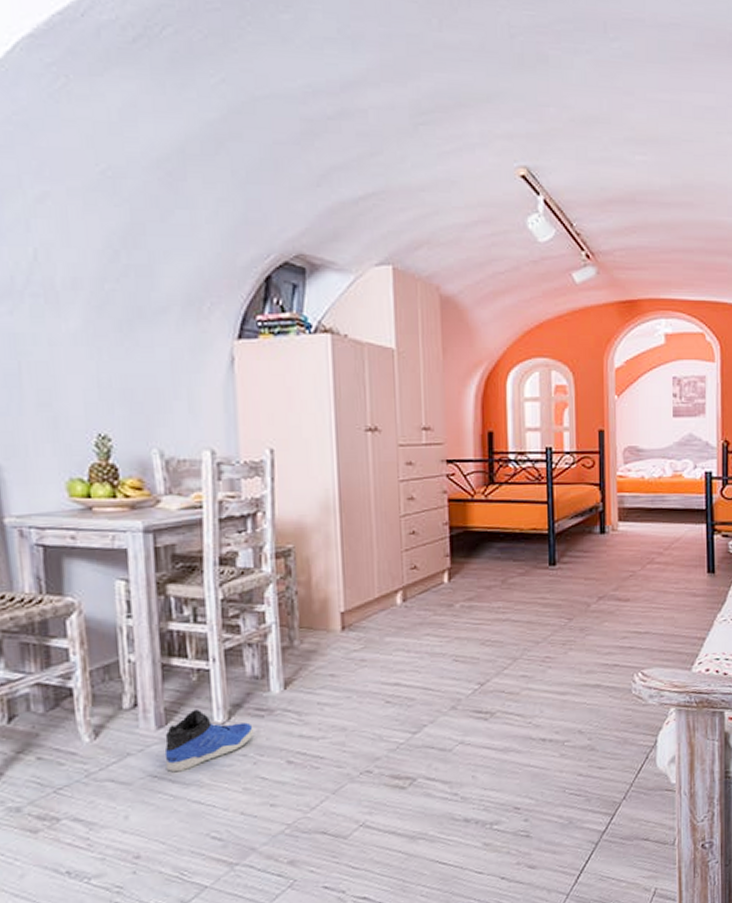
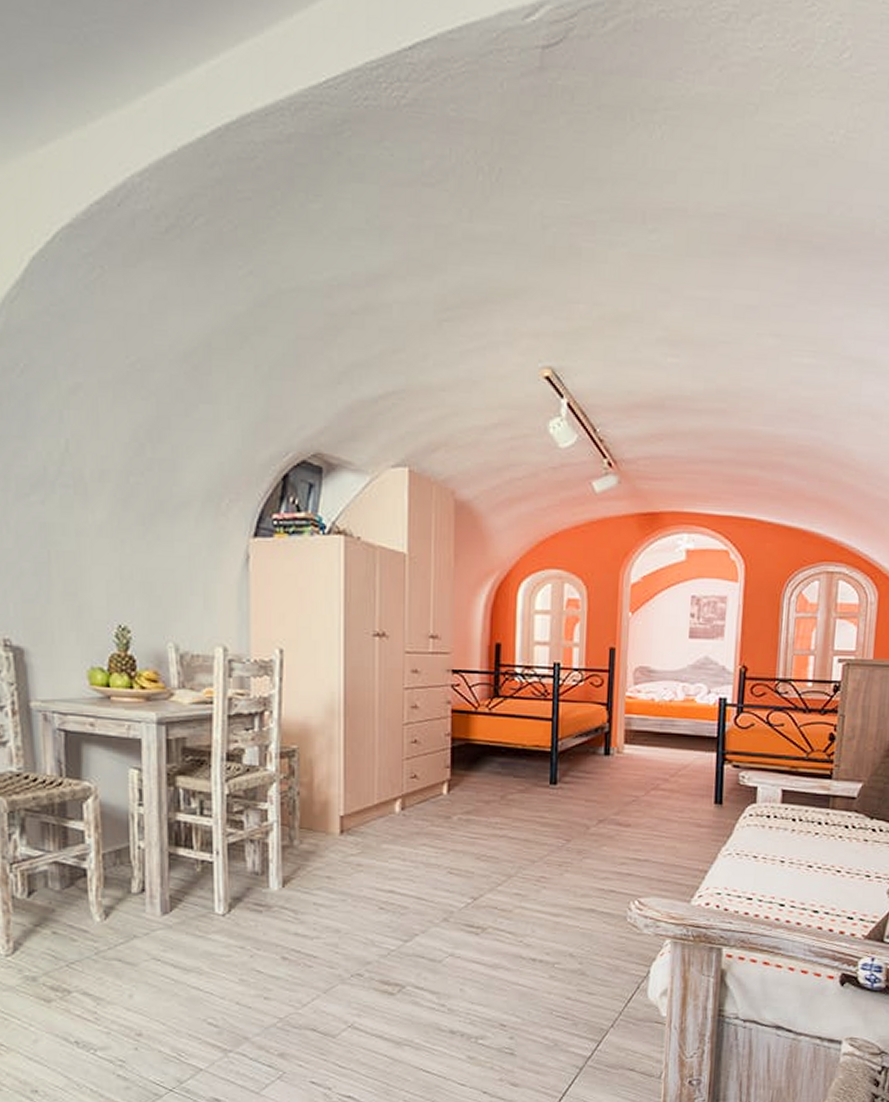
sneaker: present [164,708,254,773] -> none [168,898,252,958]

